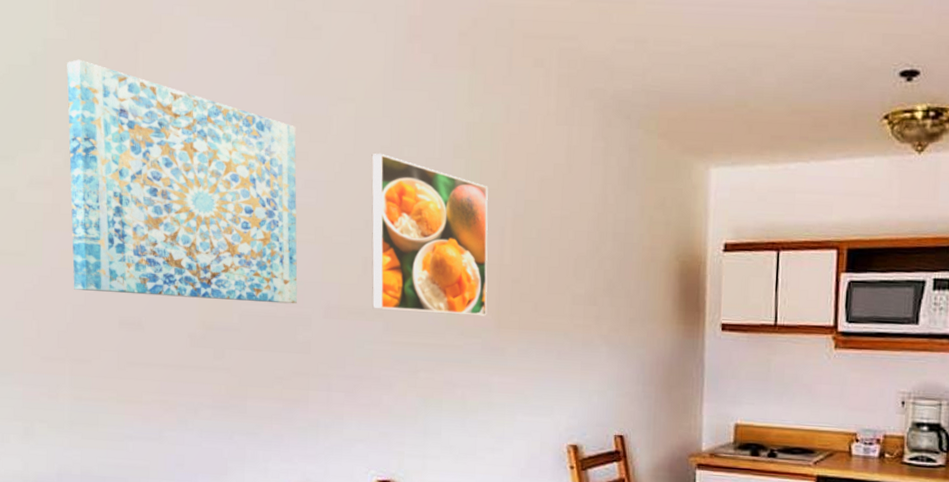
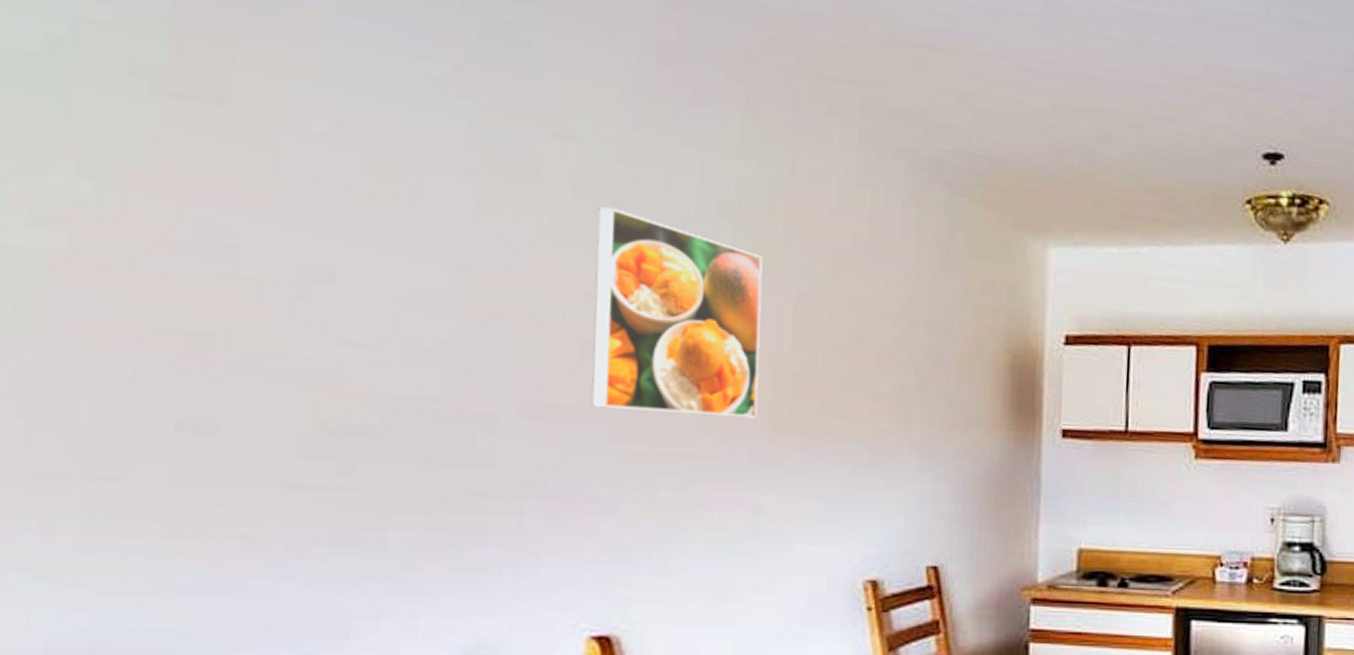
wall art: present [67,59,298,304] -> none [97,51,486,400]

